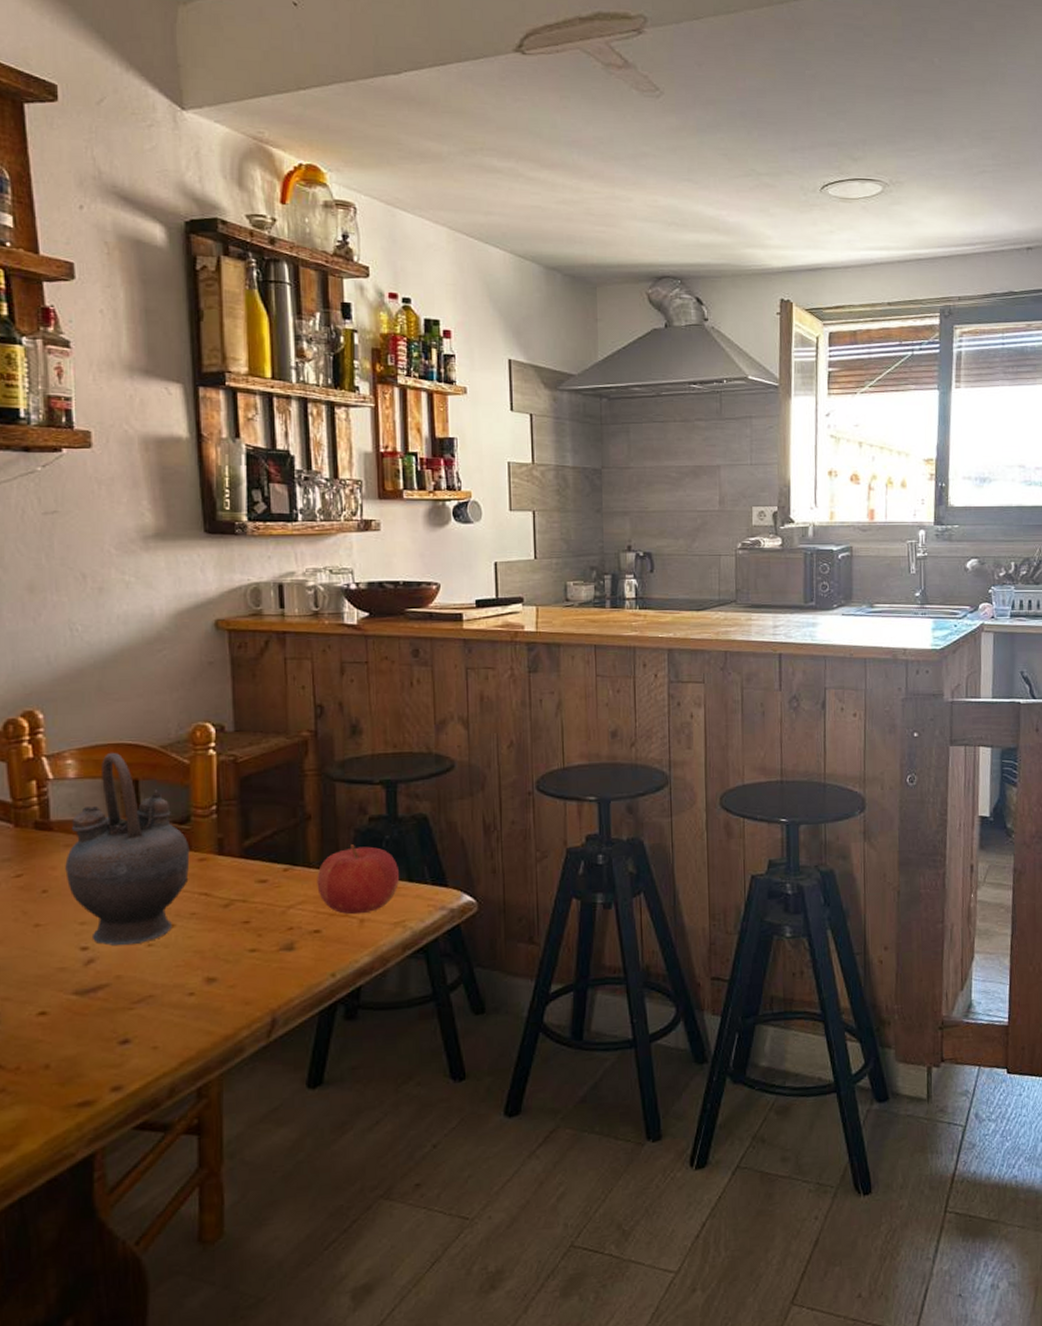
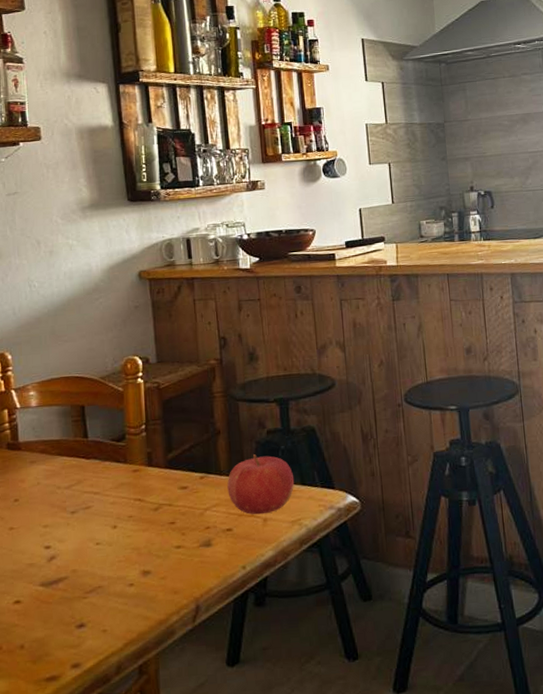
teapot: present [65,753,190,946] -> none [31,384,126,545]

